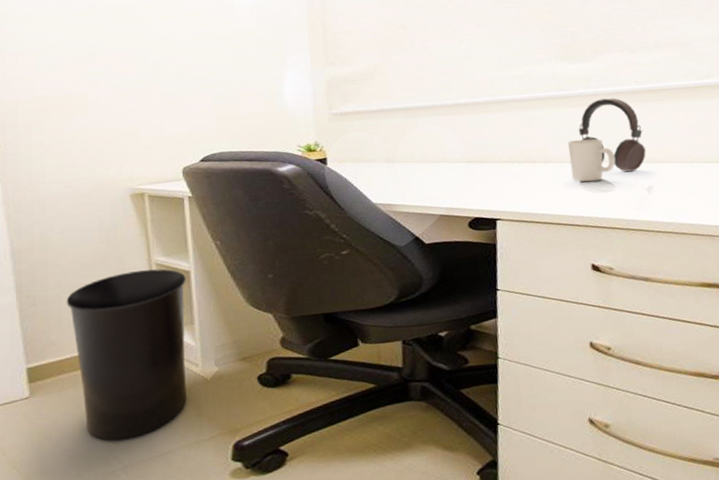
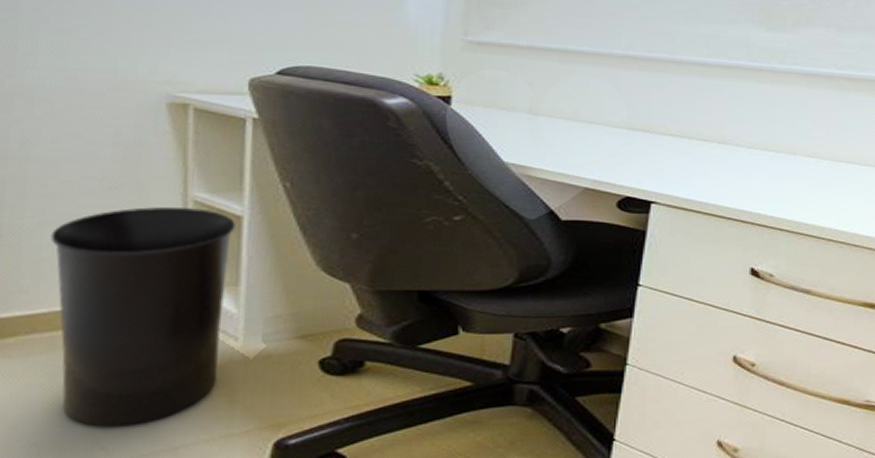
mug: present [568,139,616,182] -> none [746,122,798,174]
headphones: present [579,98,646,172] -> none [763,79,833,168]

